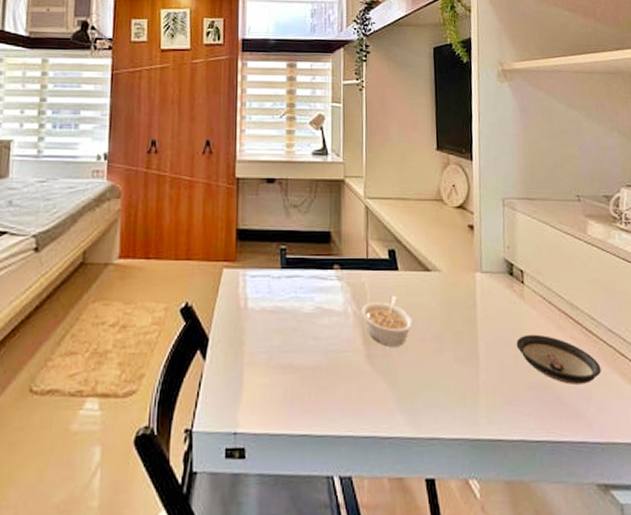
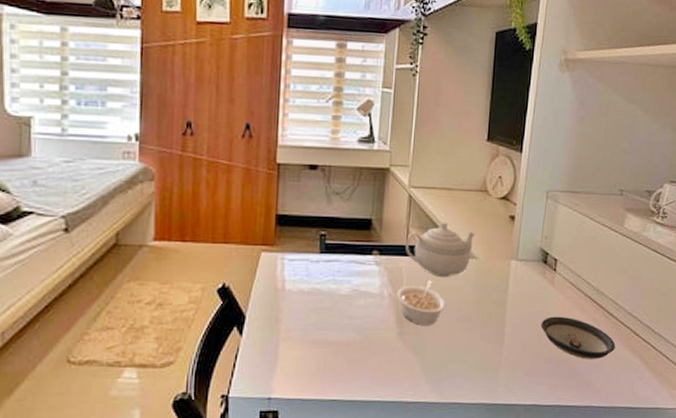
teapot: none [366,233,435,293] -> present [405,222,475,278]

